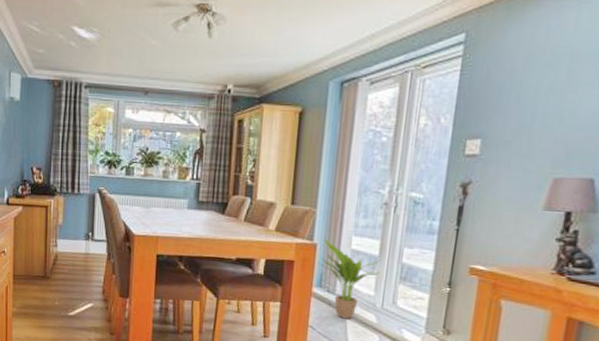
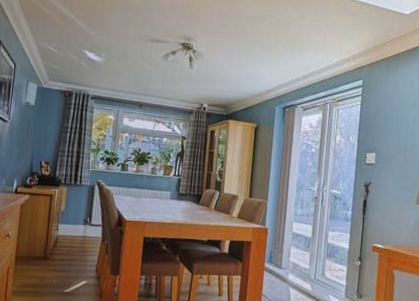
potted plant: present [318,238,380,319] -> none [268,224,313,288]

